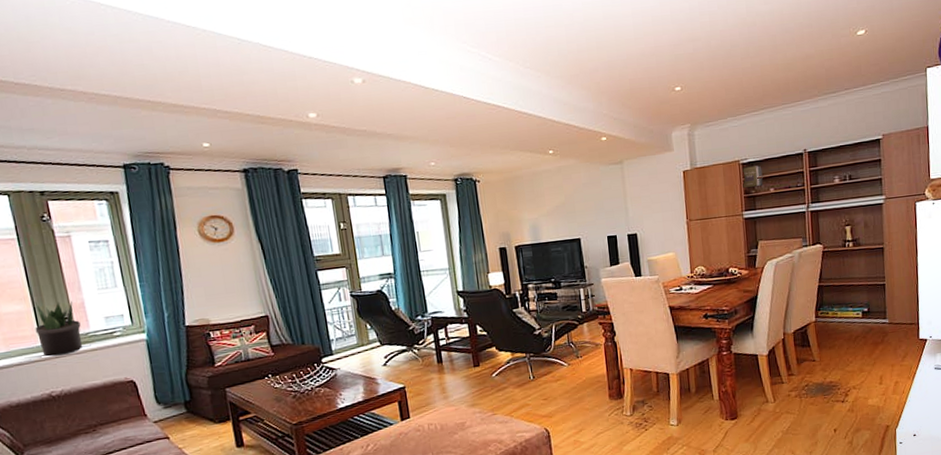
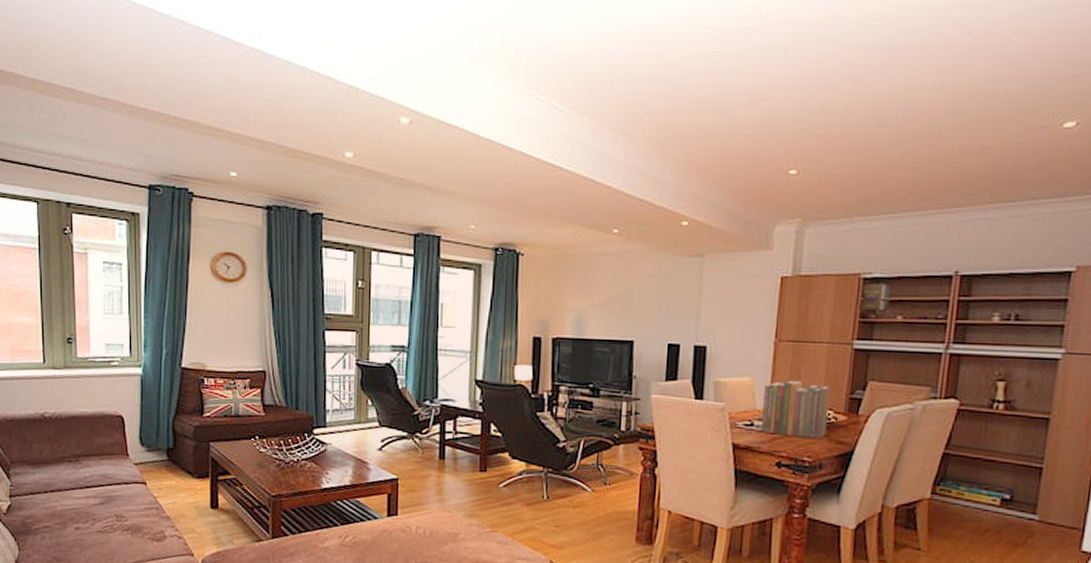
planter: present [34,300,83,357] -> none [40,317,82,377]
books: none [685,249,736,294] -> present [761,380,830,440]

